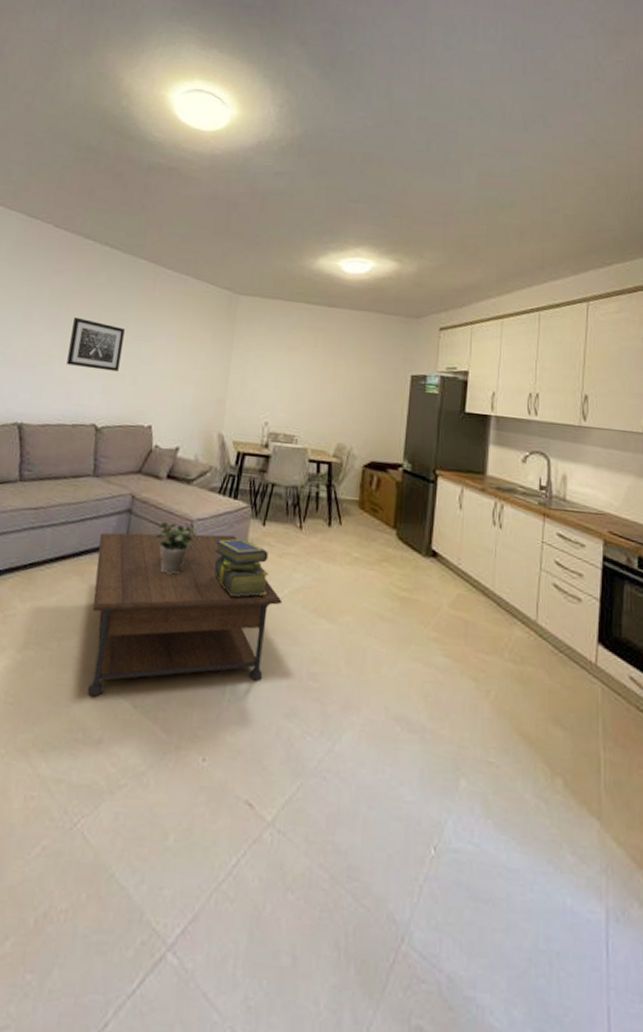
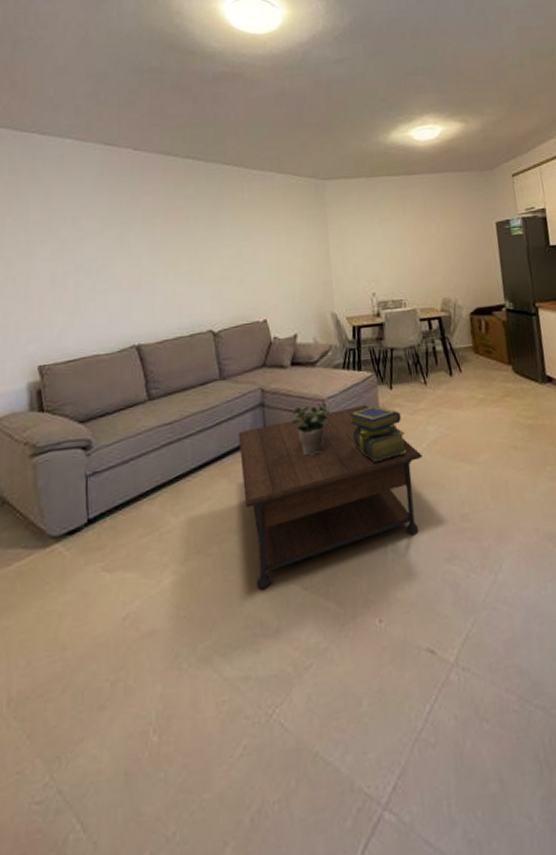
wall art: present [66,316,125,372] -> none [171,231,224,279]

